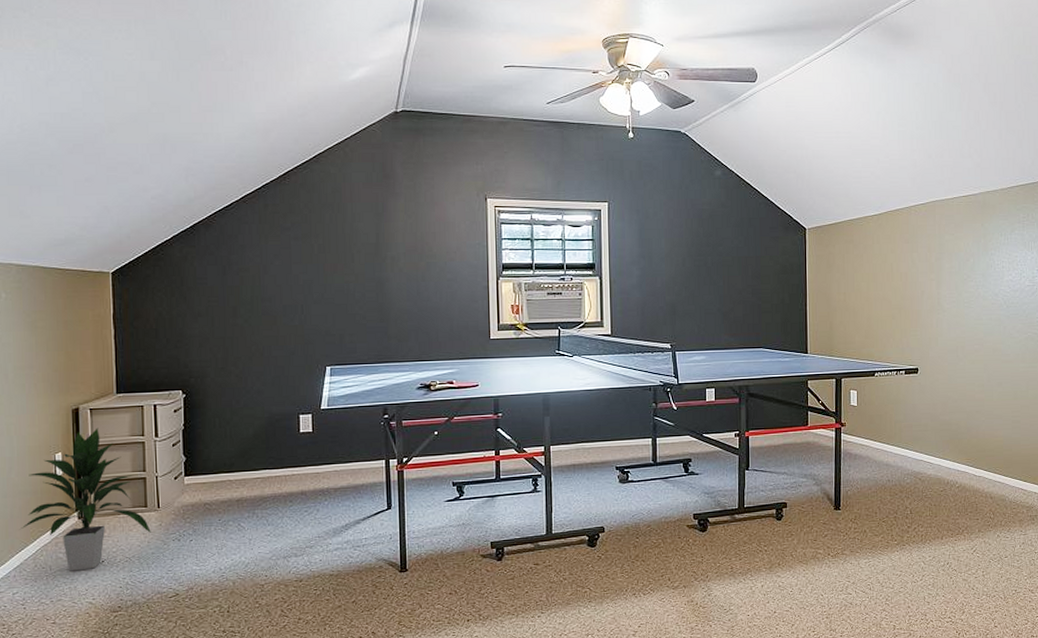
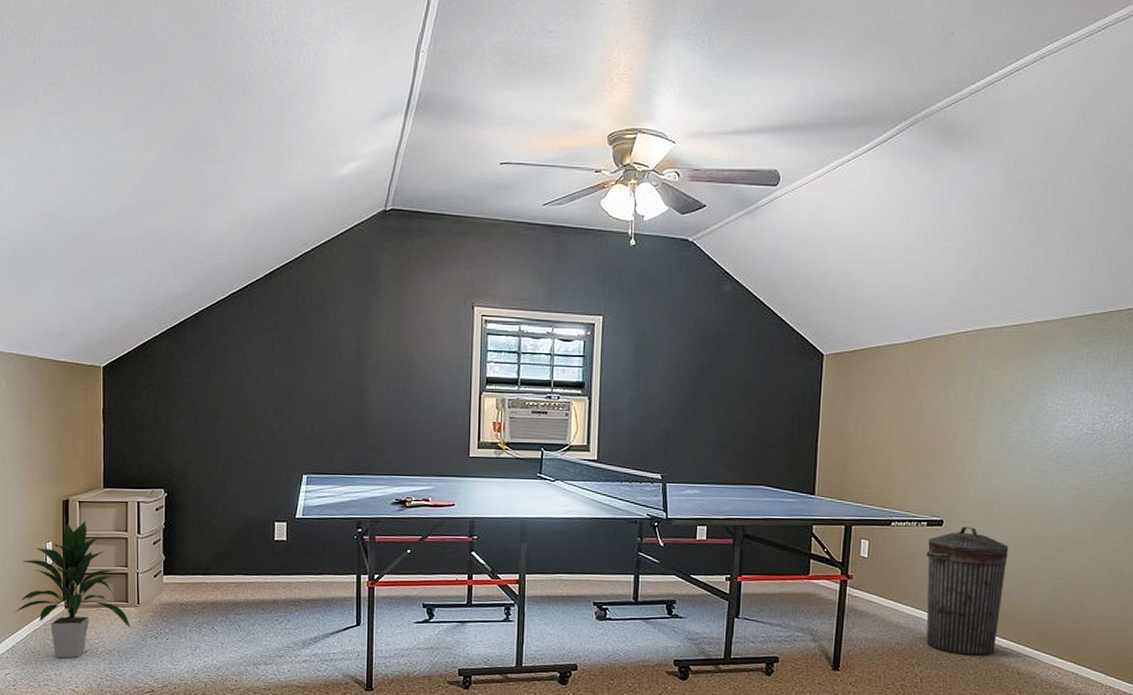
trash can: none [906,372,974,486] -> present [926,526,1009,656]

